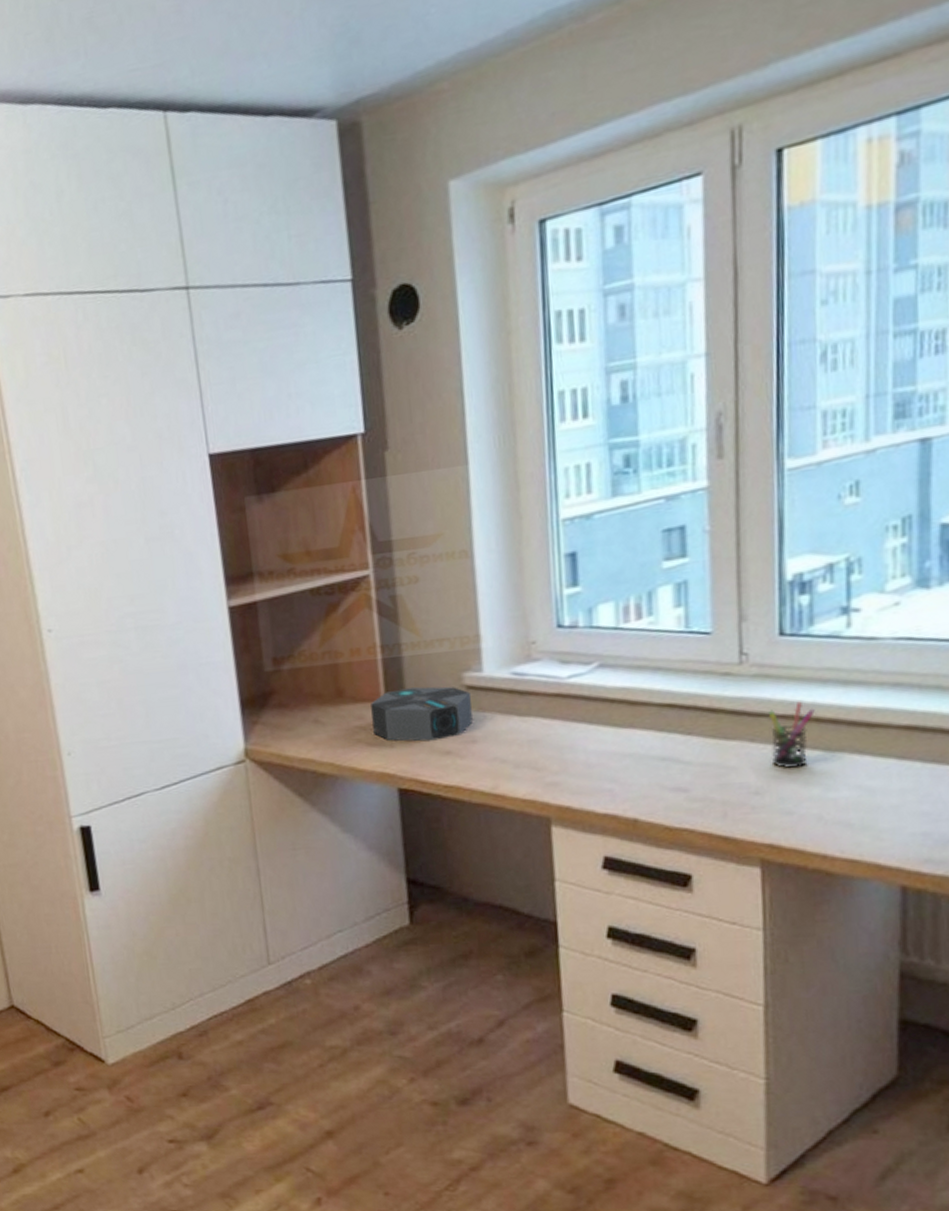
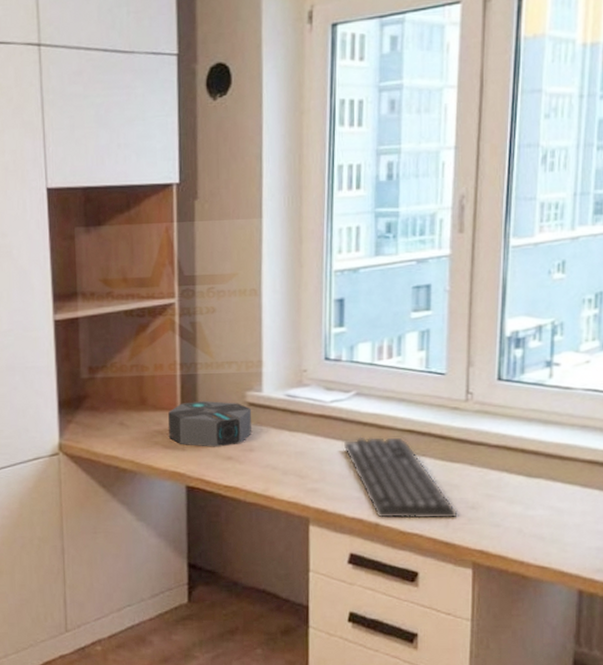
keyboard: none [587,714,738,814] -> present [343,436,458,520]
pen holder: present [767,701,815,769] -> none [485,435,521,490]

